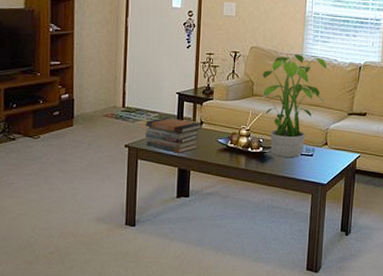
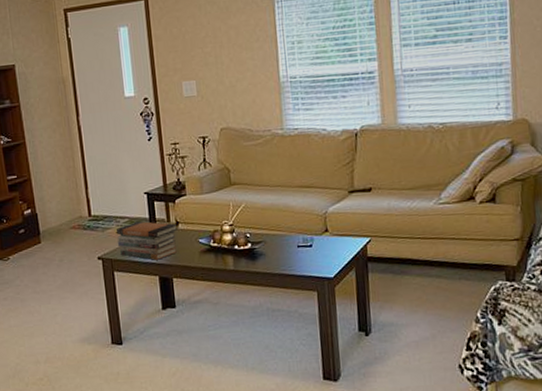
potted plant: present [262,54,327,157] -> none [238,128,318,252]

